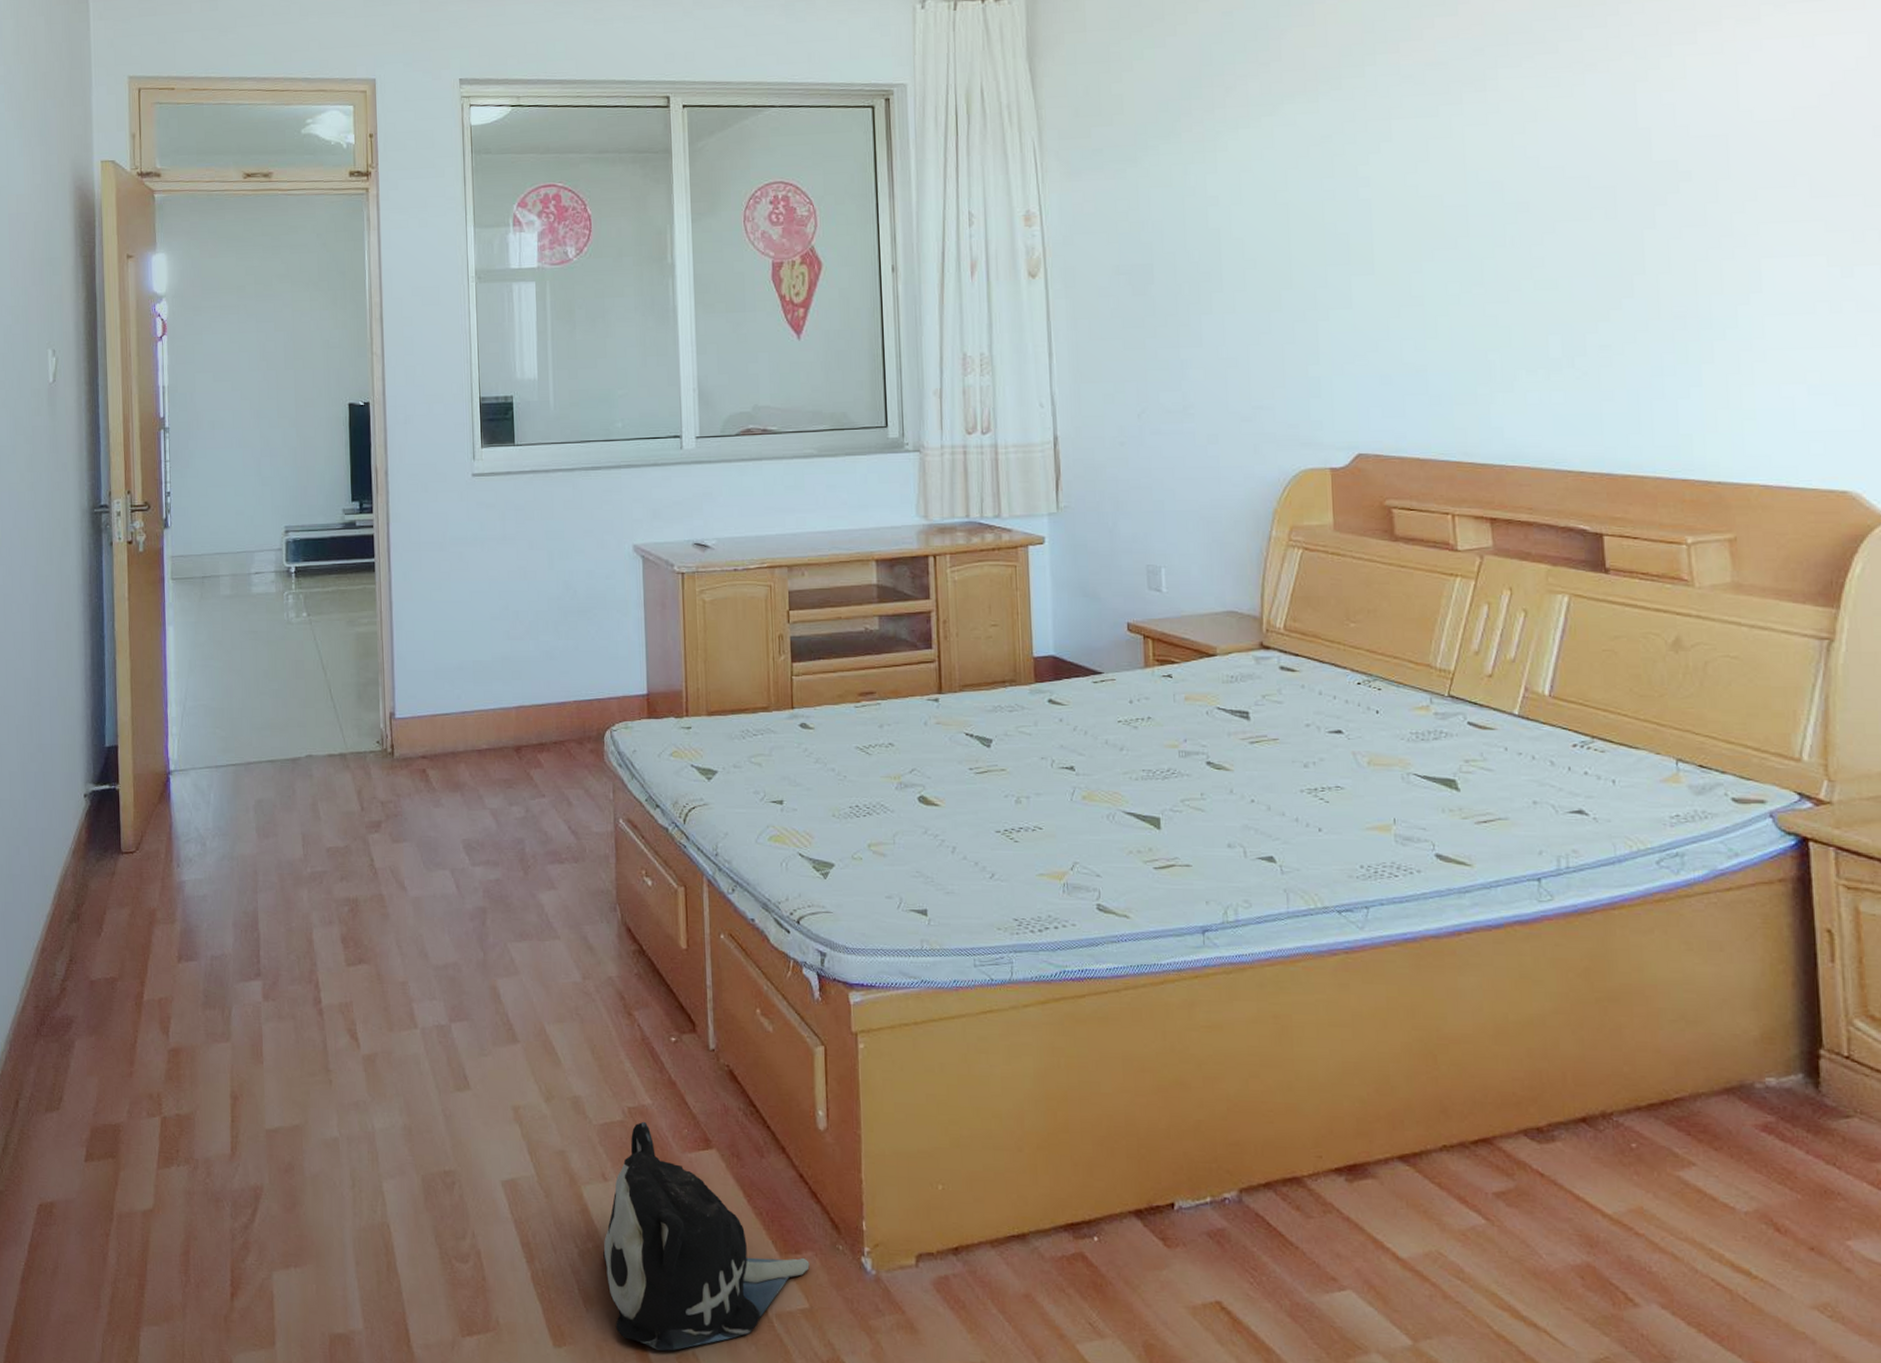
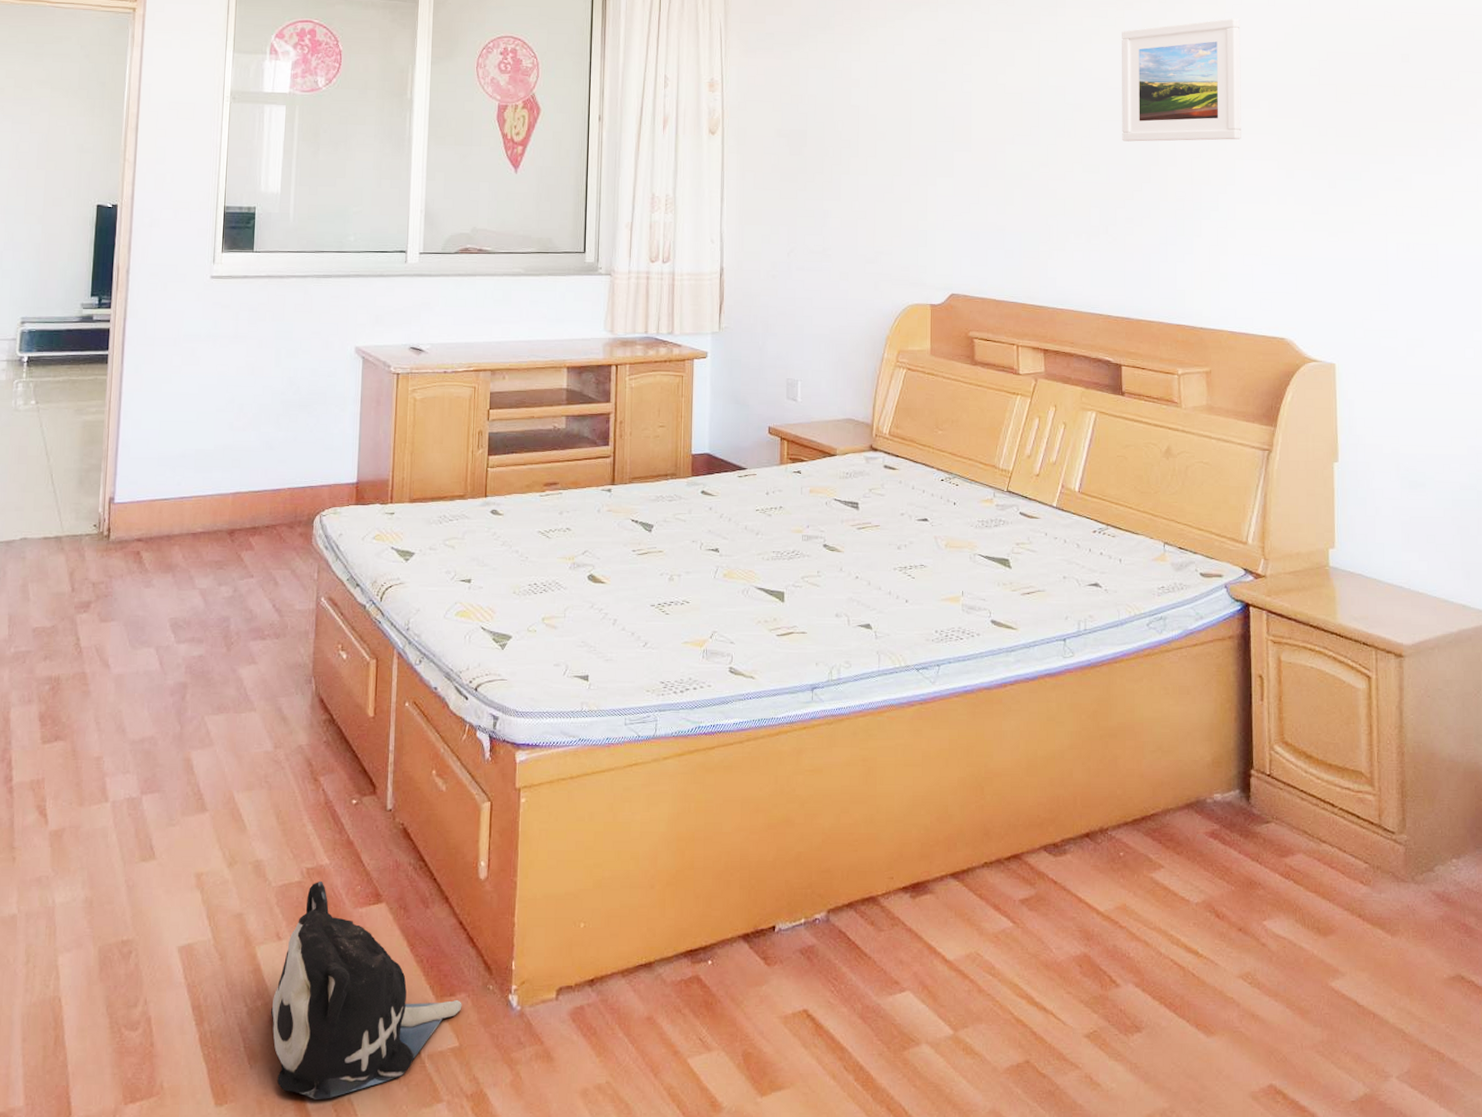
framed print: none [1582,69,1769,246] -> present [1122,18,1241,142]

